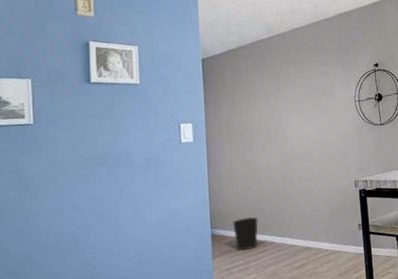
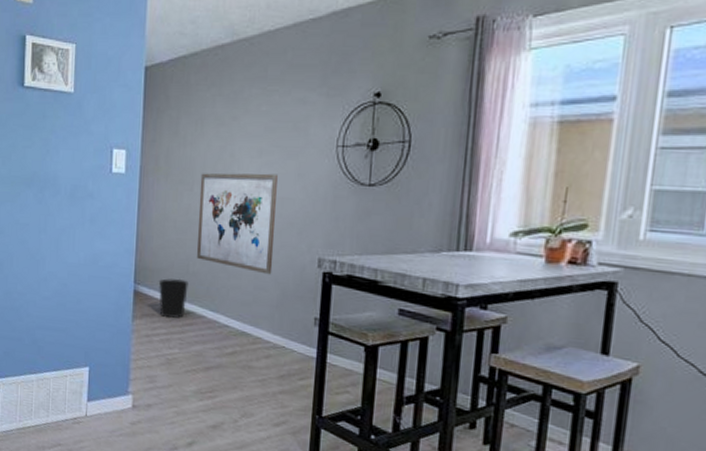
wall art: none [257,126,323,200] -> present [197,173,278,275]

